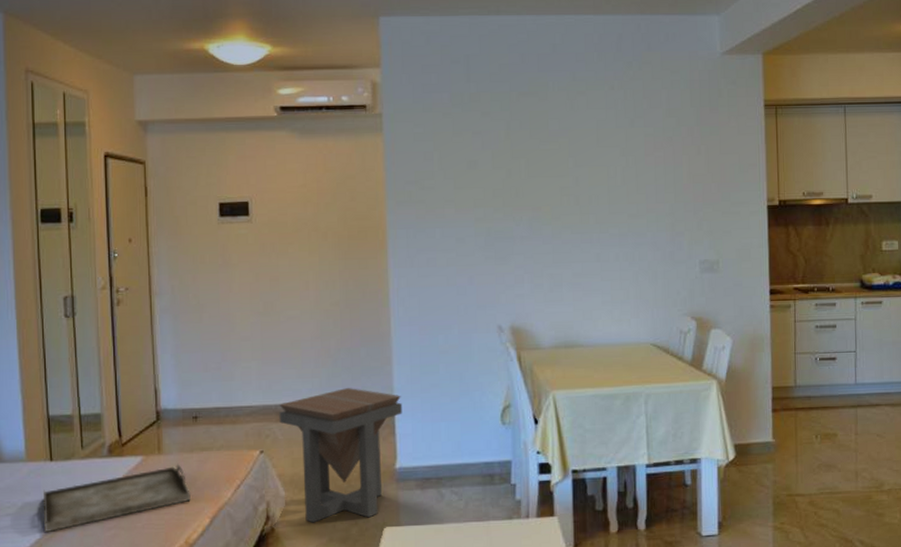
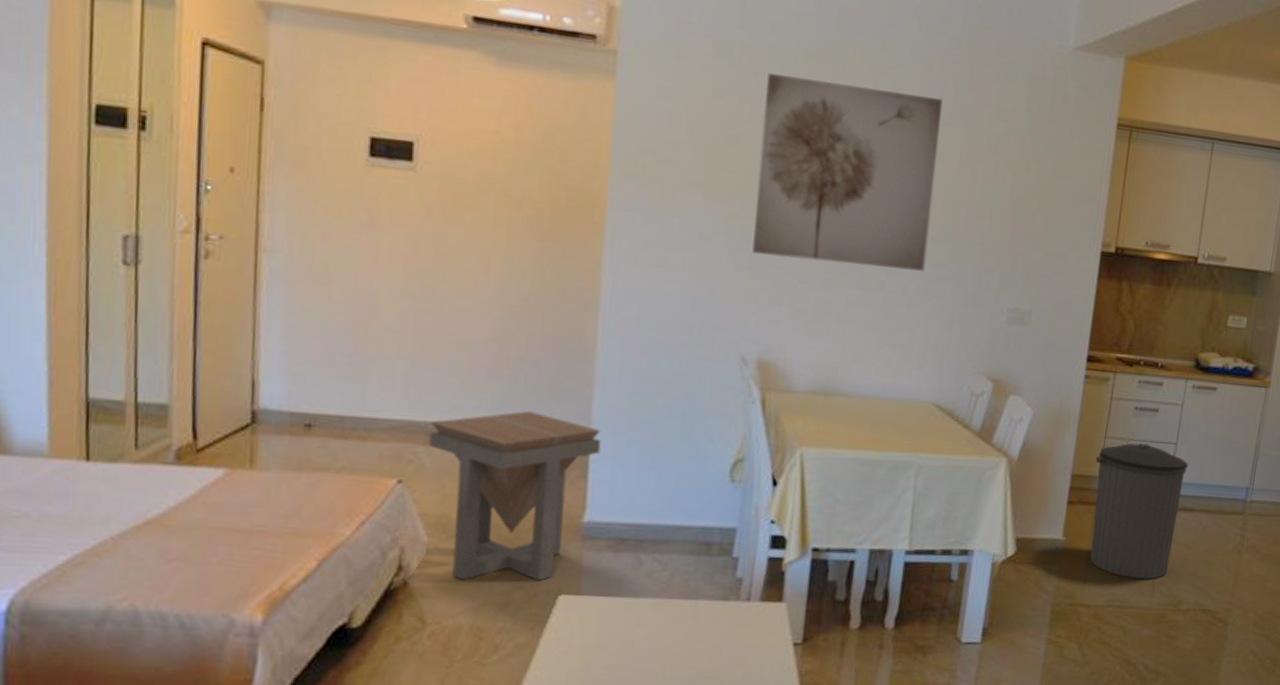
serving tray: present [44,464,192,533] -> none [71,484,294,558]
wall art: none [491,109,629,247] -> present [752,73,943,271]
trash can: none [790,354,869,468] -> present [1090,443,1188,579]

